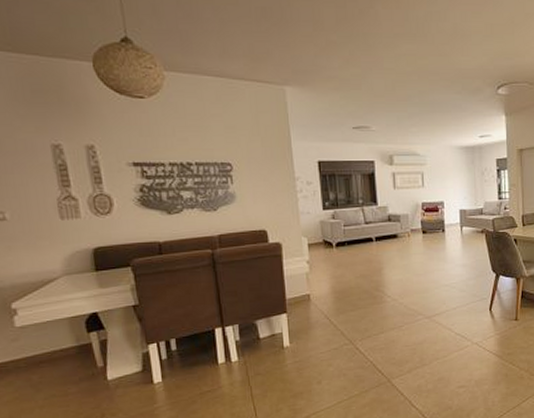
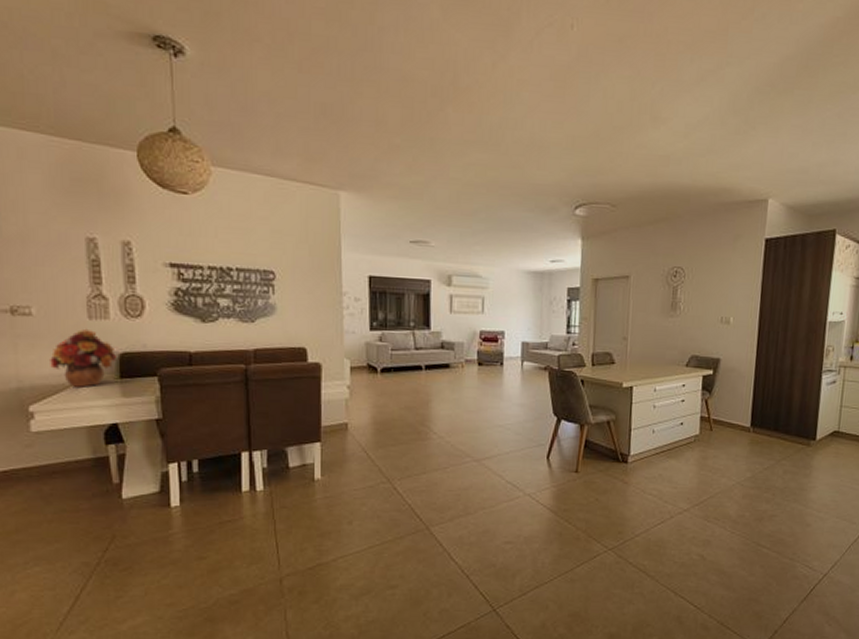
flower arrangement: none [27,228,90,283] -> present [50,328,116,387]

